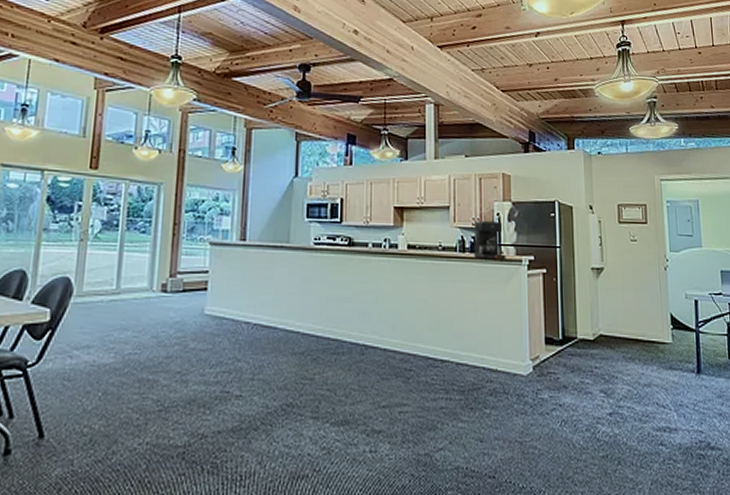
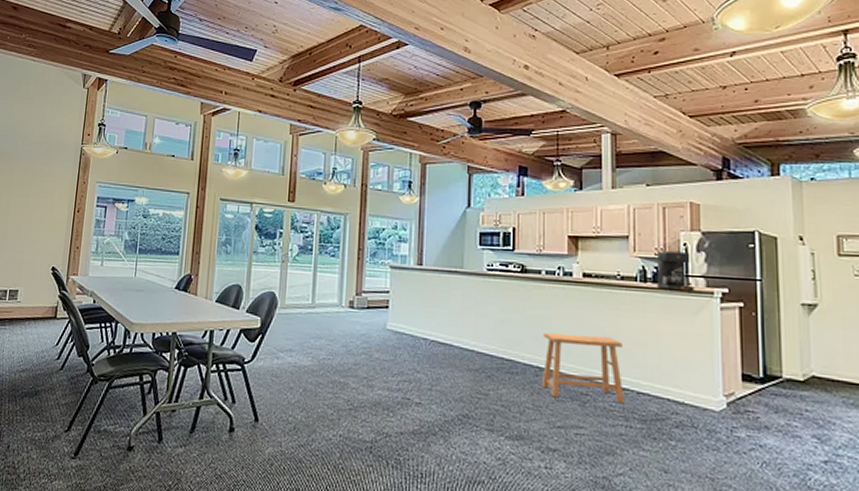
stool: none [367,307,445,376] -> present [541,332,624,404]

